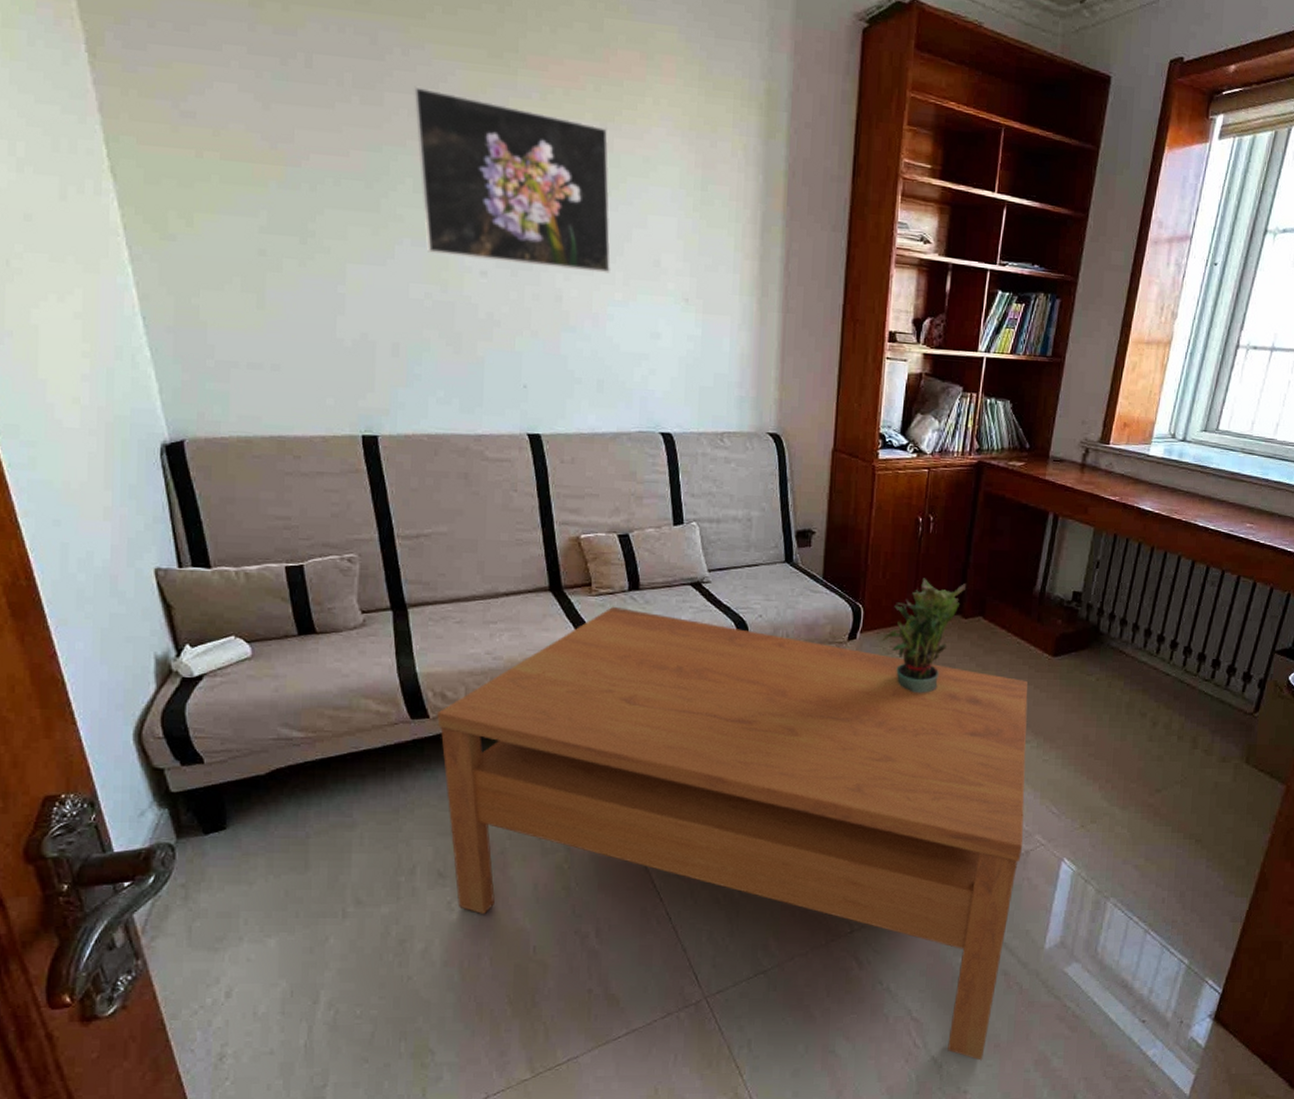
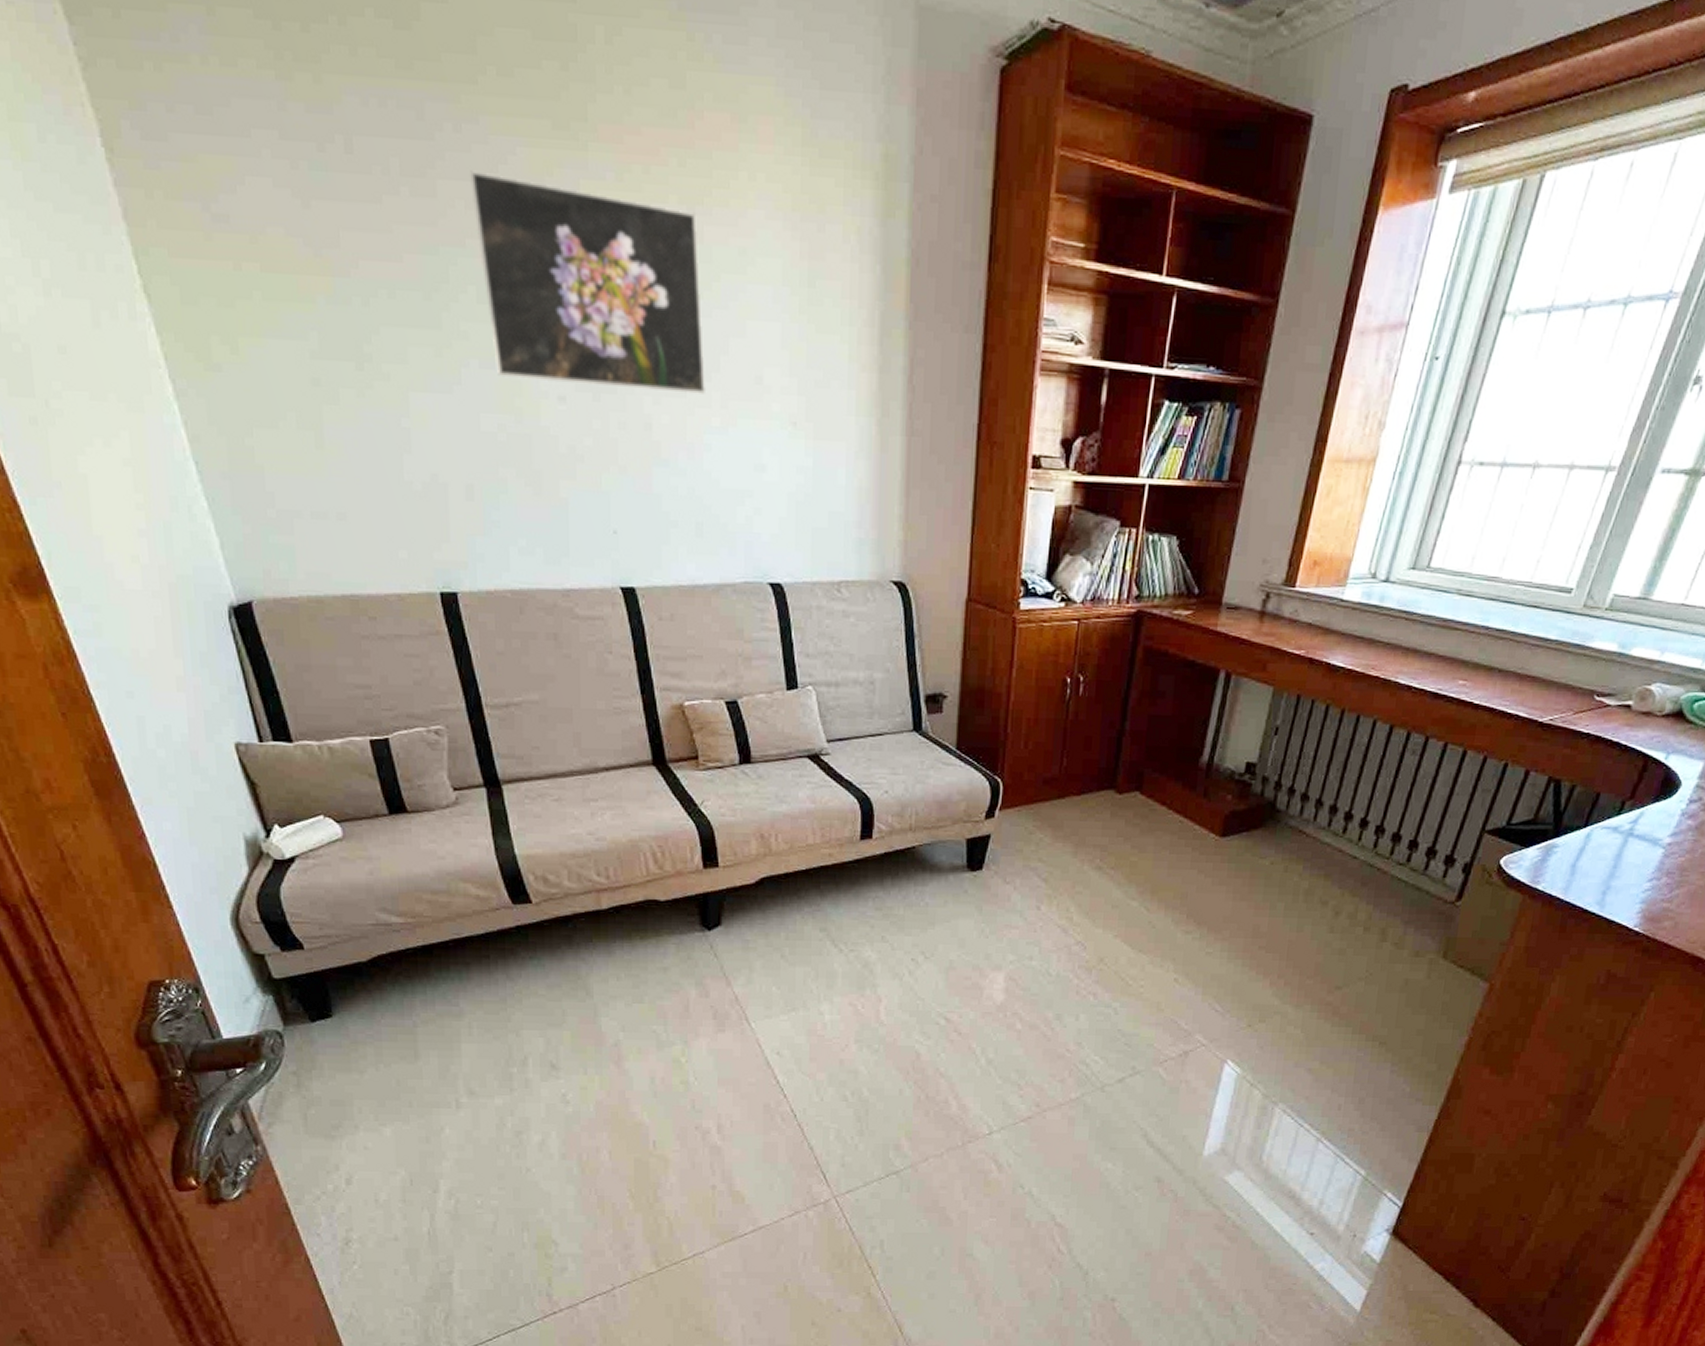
coffee table: present [437,606,1028,1061] -> none [540,781,1191,1269]
potted plant: present [879,578,967,694] -> none [1020,748,1122,879]

